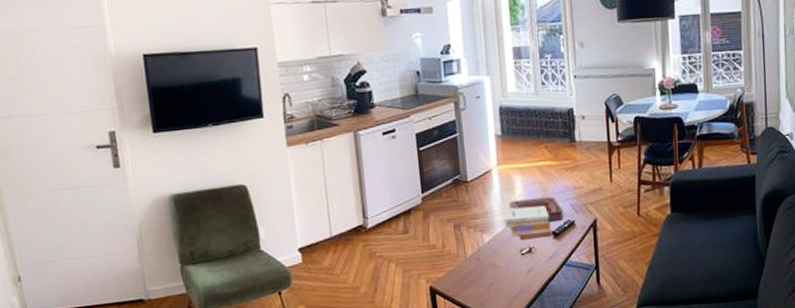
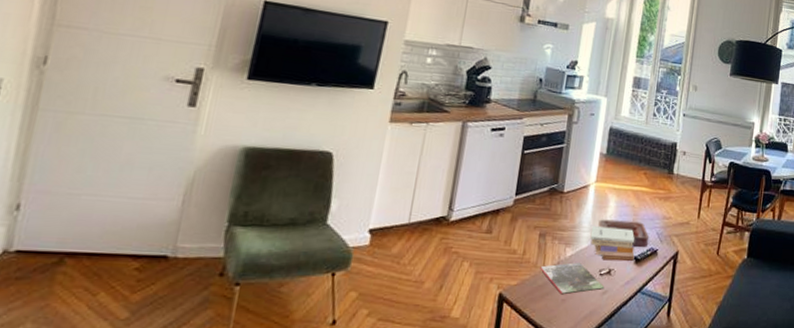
magazine: none [462,246,529,279] -> present [540,263,605,295]

